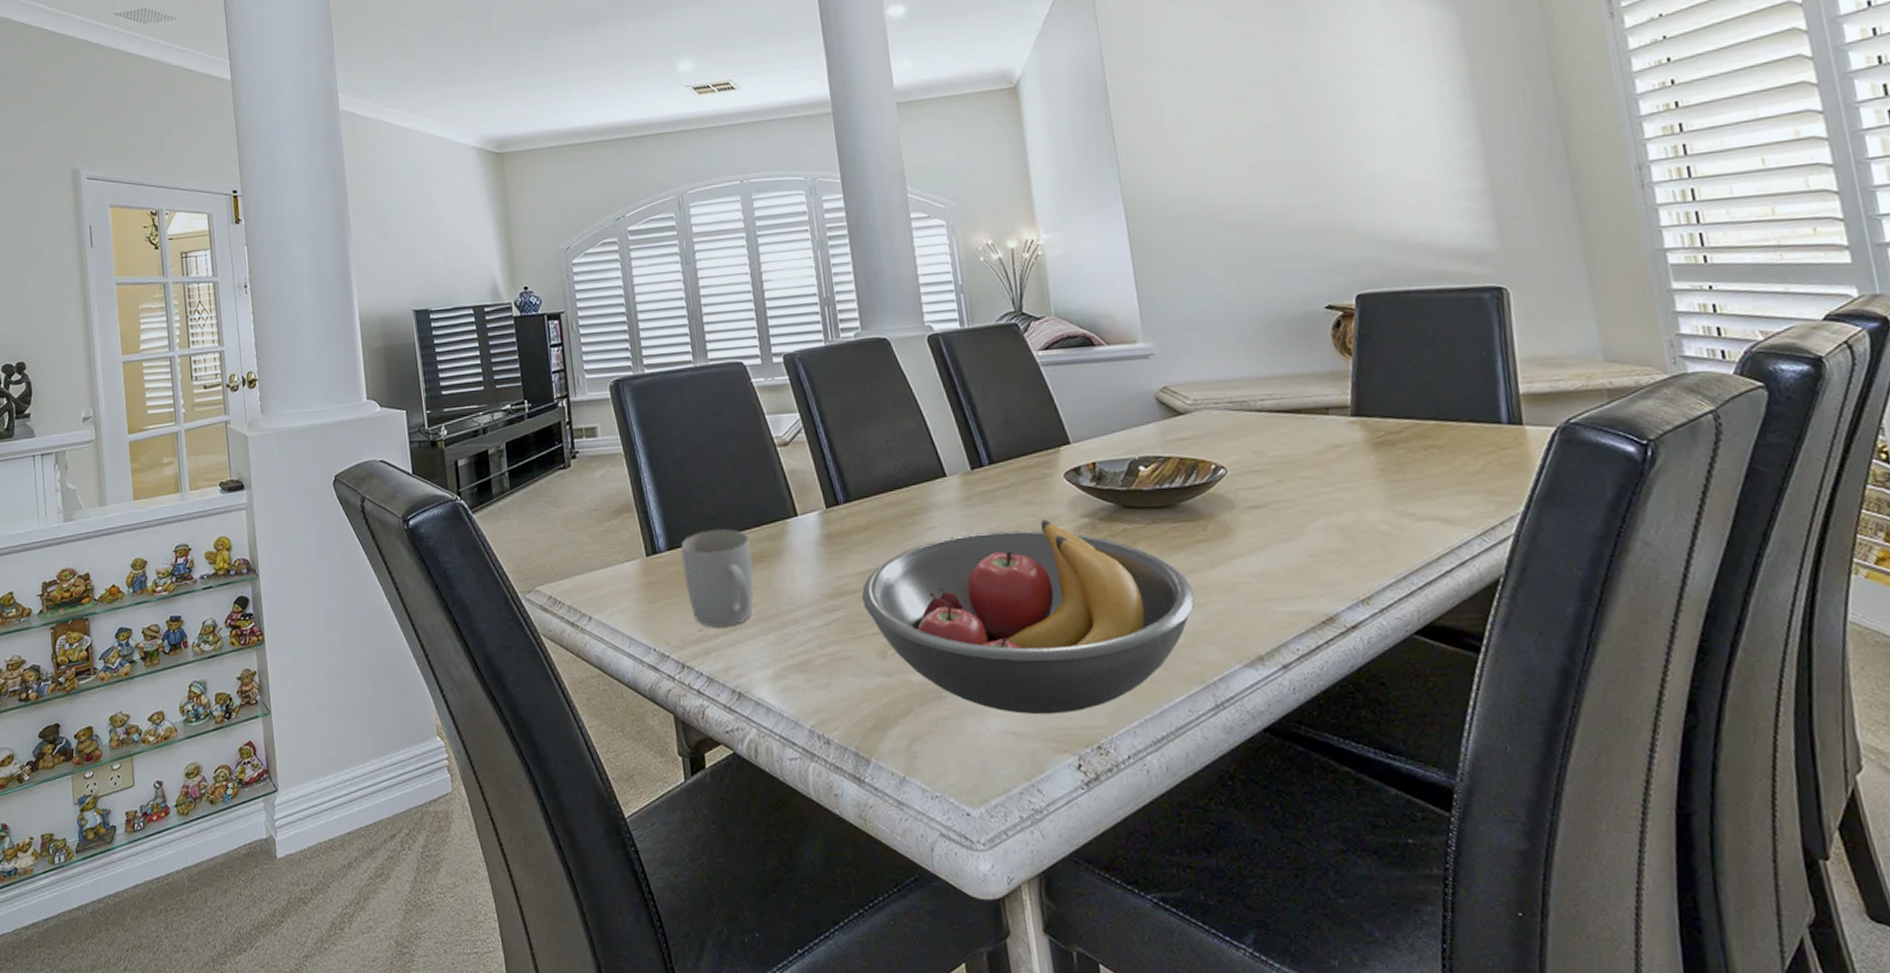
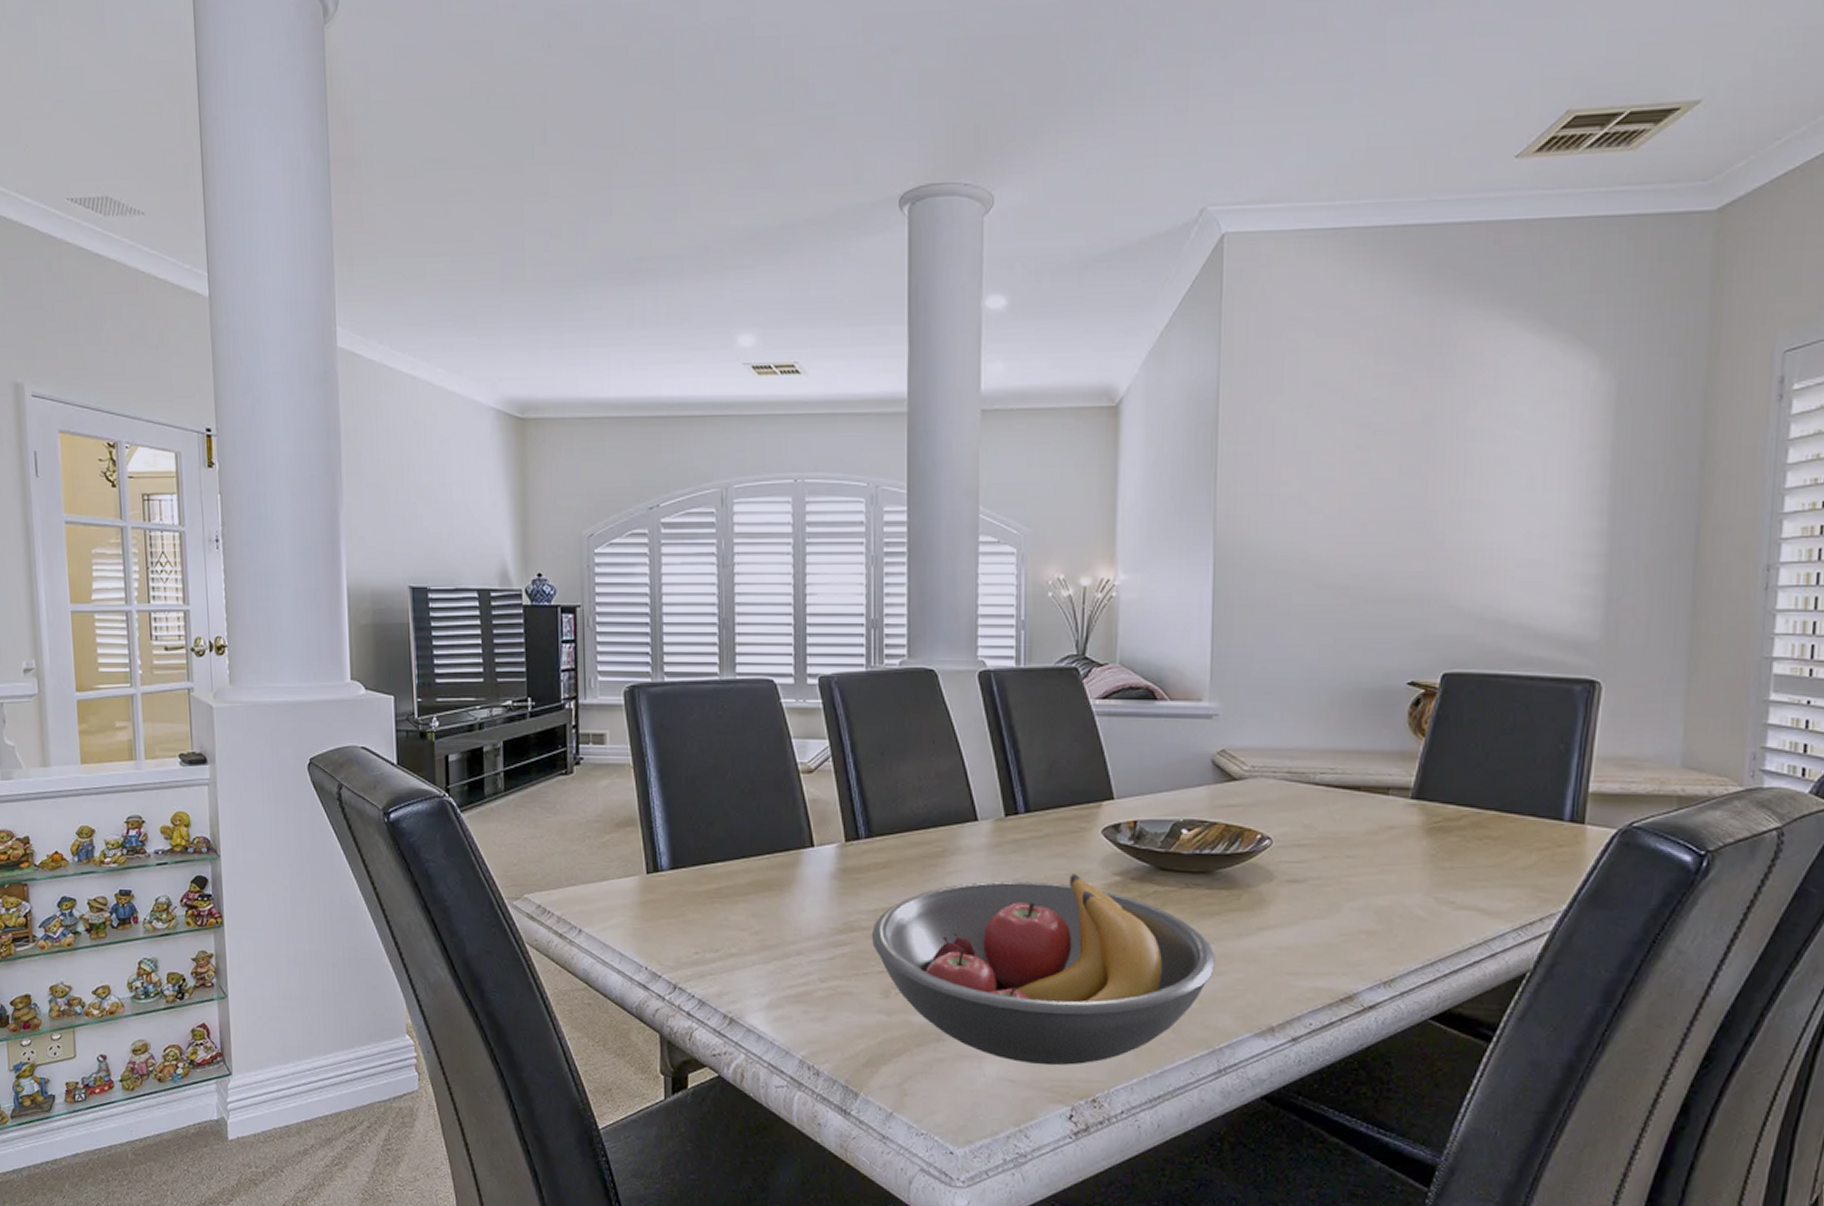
mug: present [681,528,755,628] -> none [685,852,760,953]

